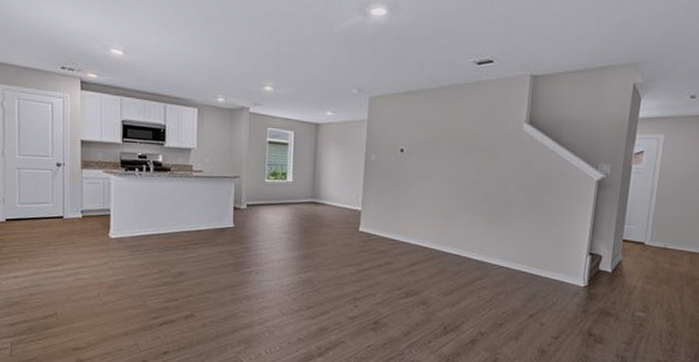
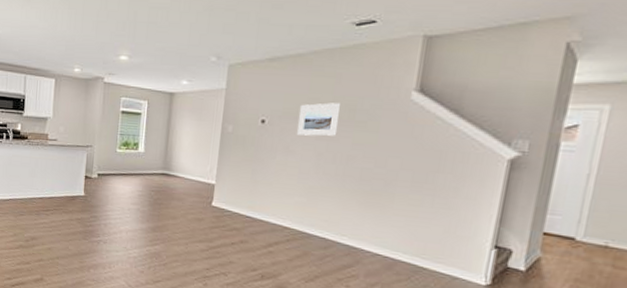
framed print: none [432,133,468,164] -> present [297,103,342,136]

